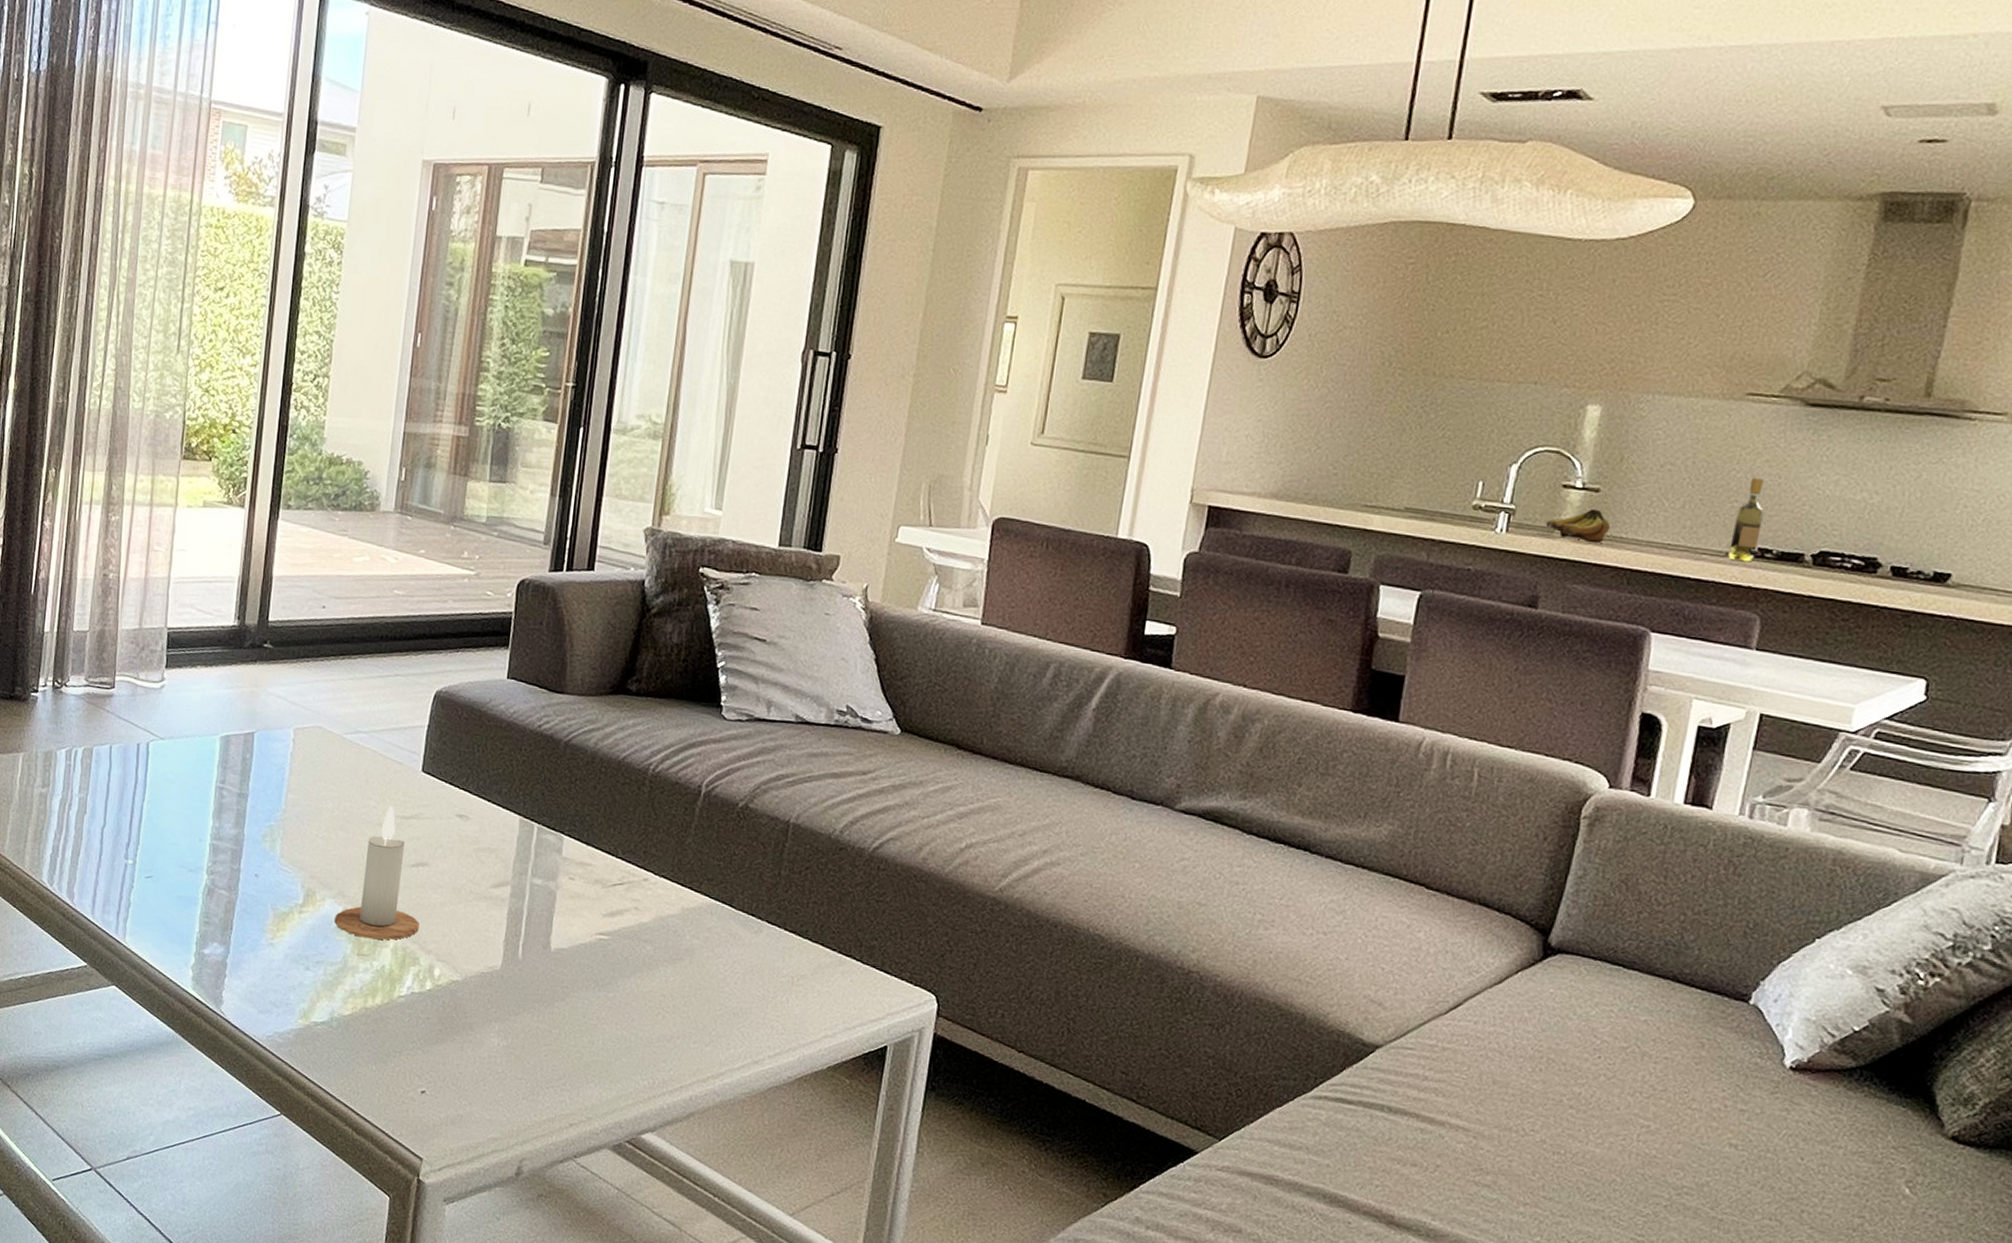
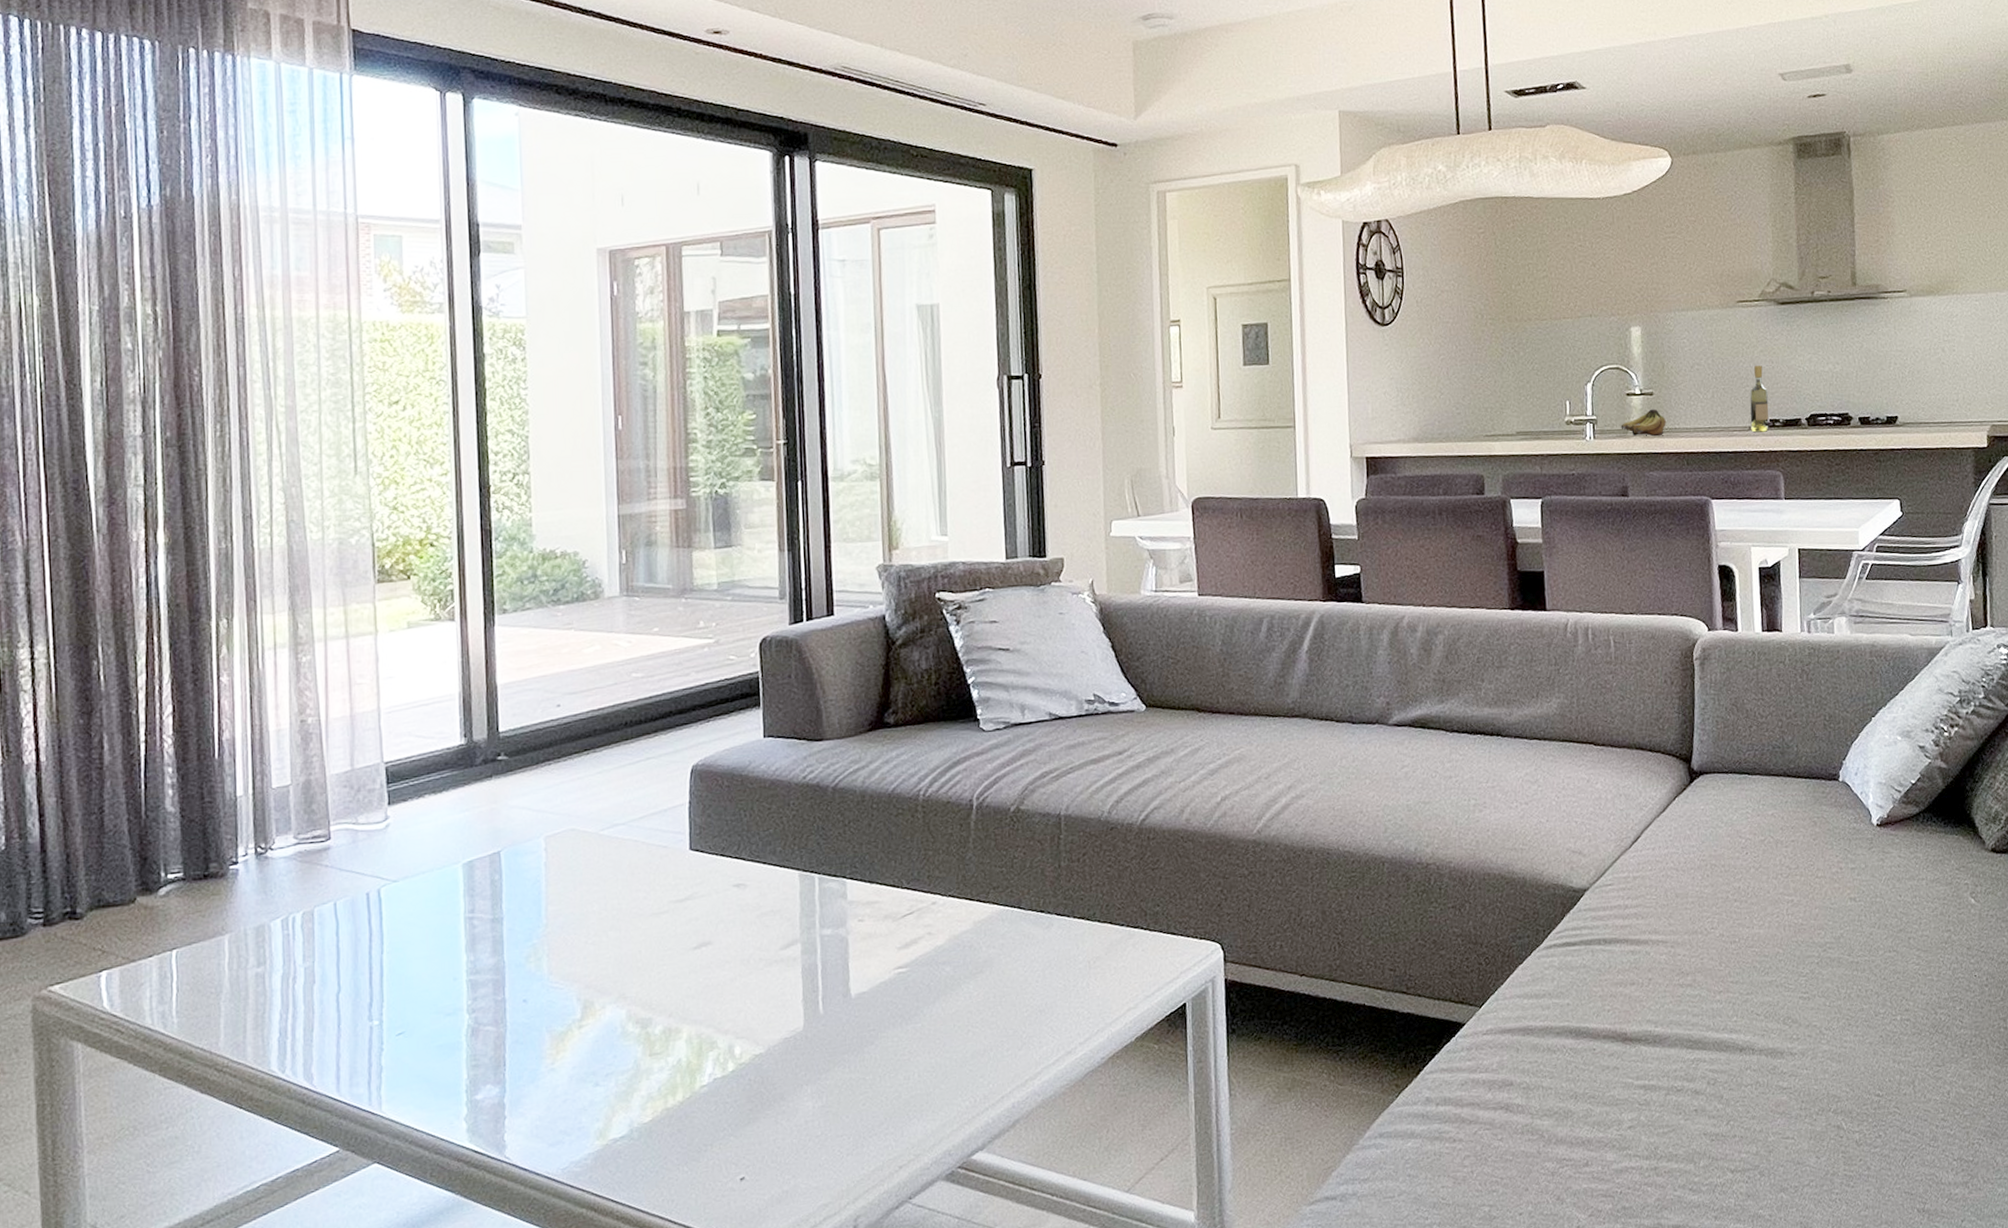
candle: present [334,806,420,940] -> none [619,892,712,1036]

